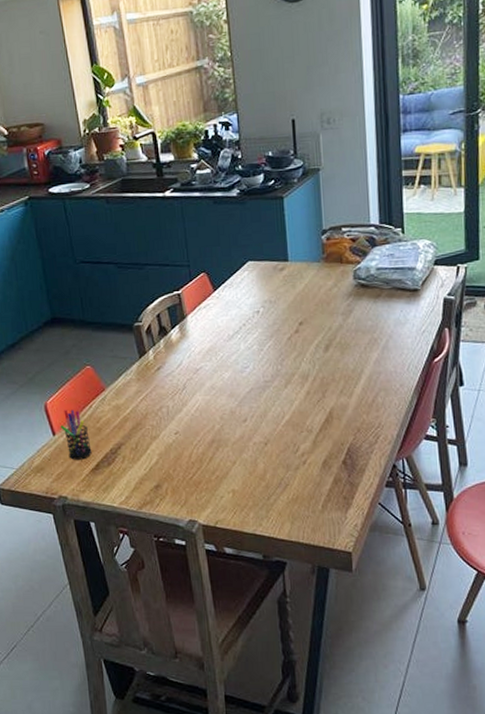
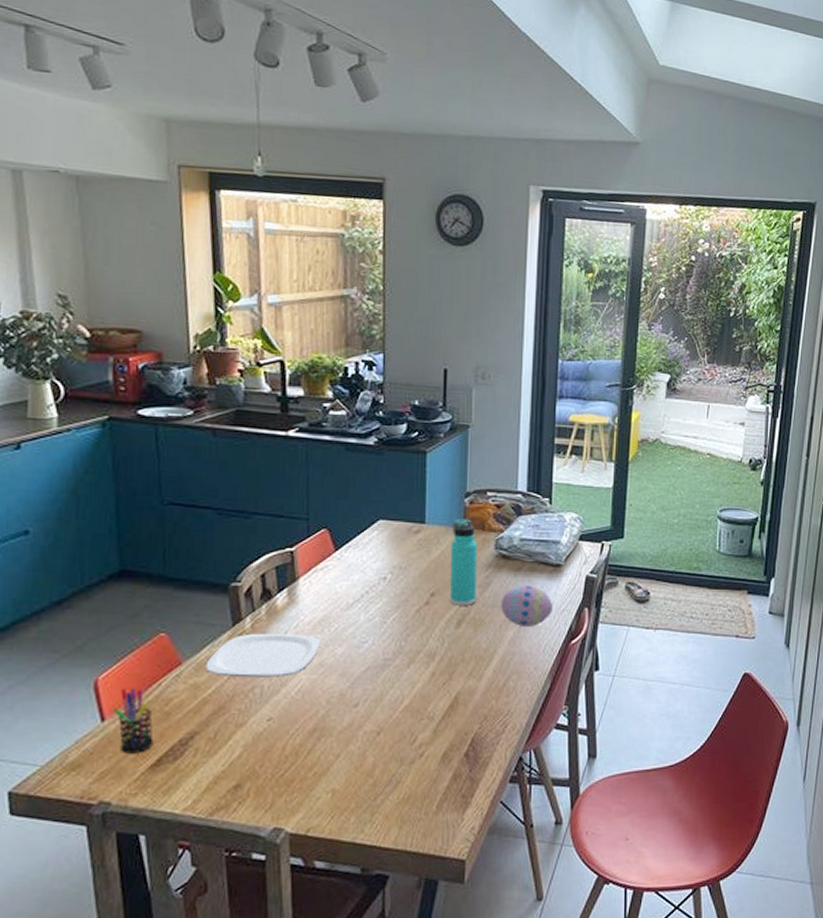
plate: none [122,362,210,399] -> present [205,633,321,678]
thermos bottle: none [313,254,340,332] -> present [450,519,478,606]
decorative egg: none [364,309,414,348] -> present [501,585,554,626]

